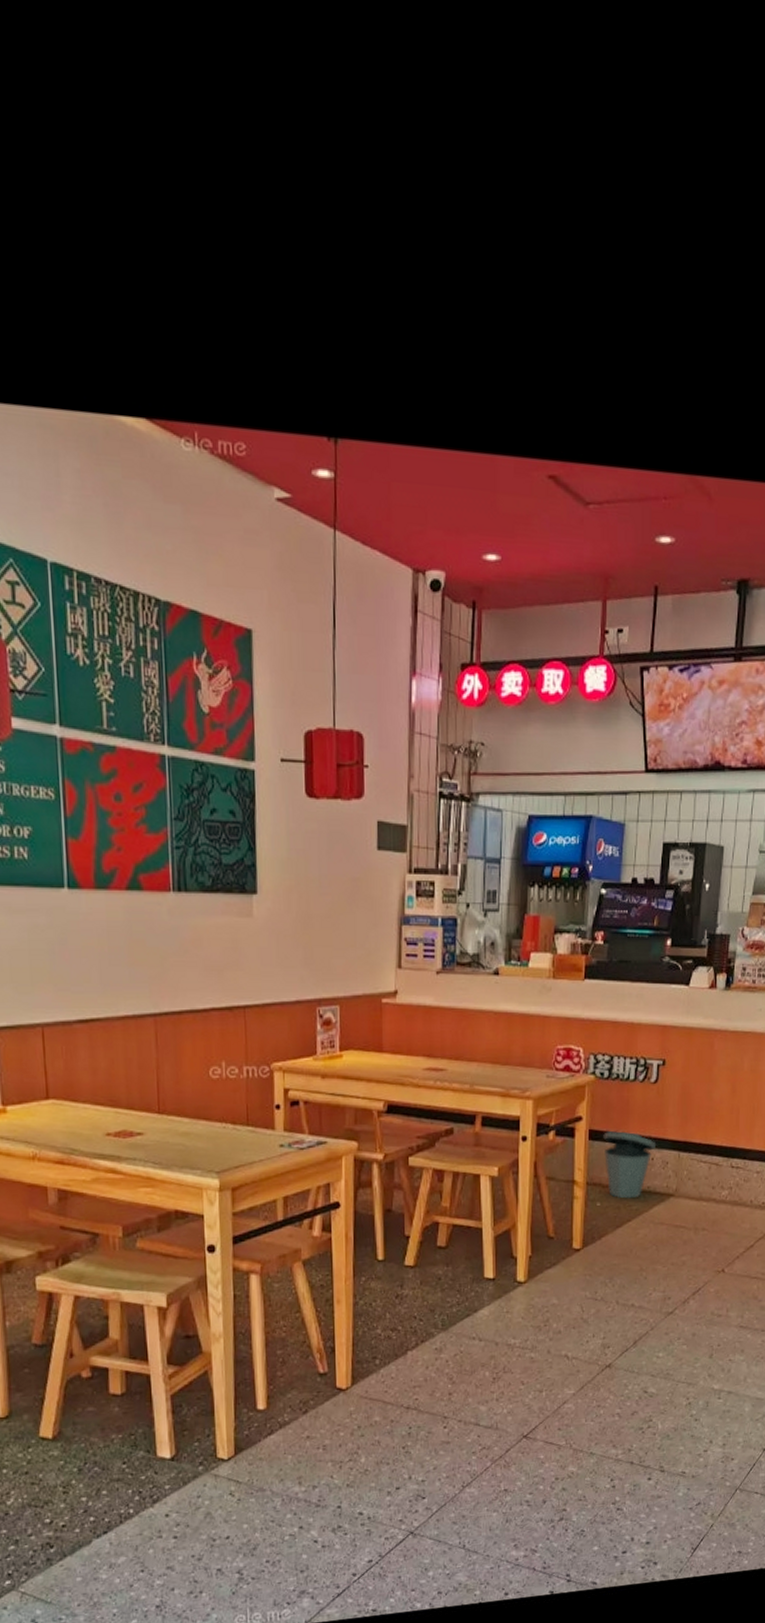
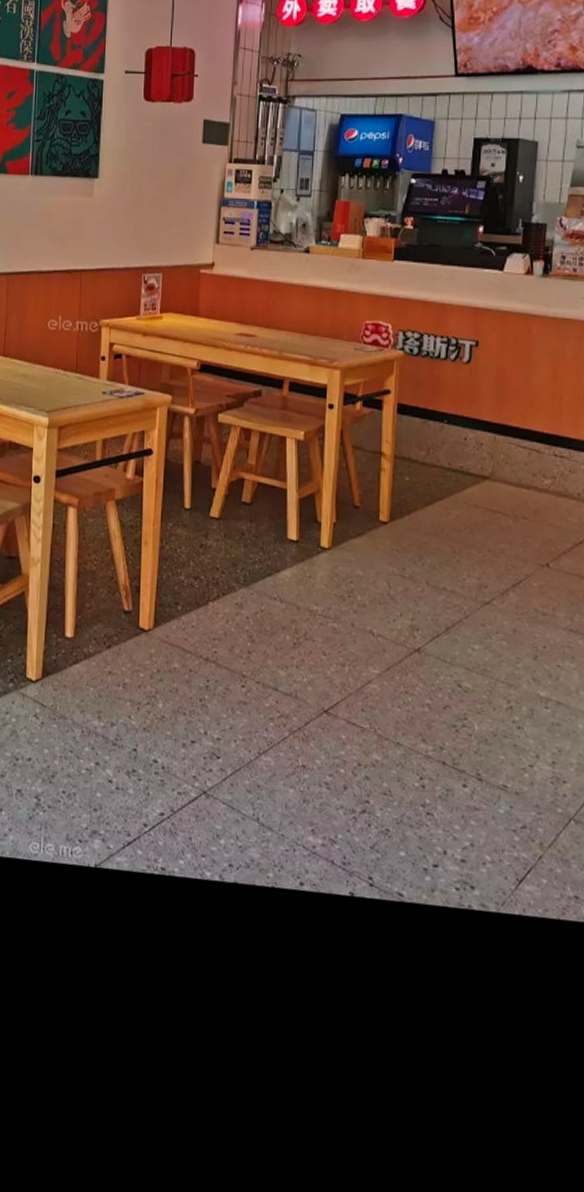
trash can: present [603,1130,657,1199] -> none [412,406,470,477]

